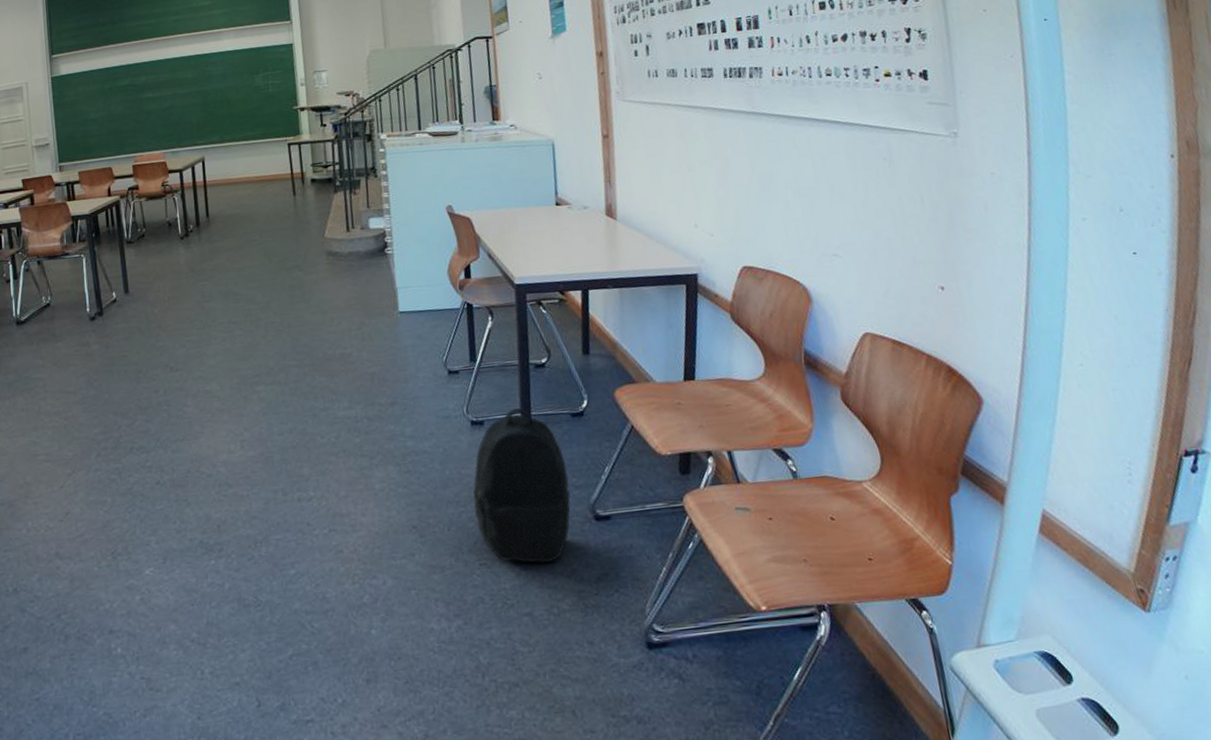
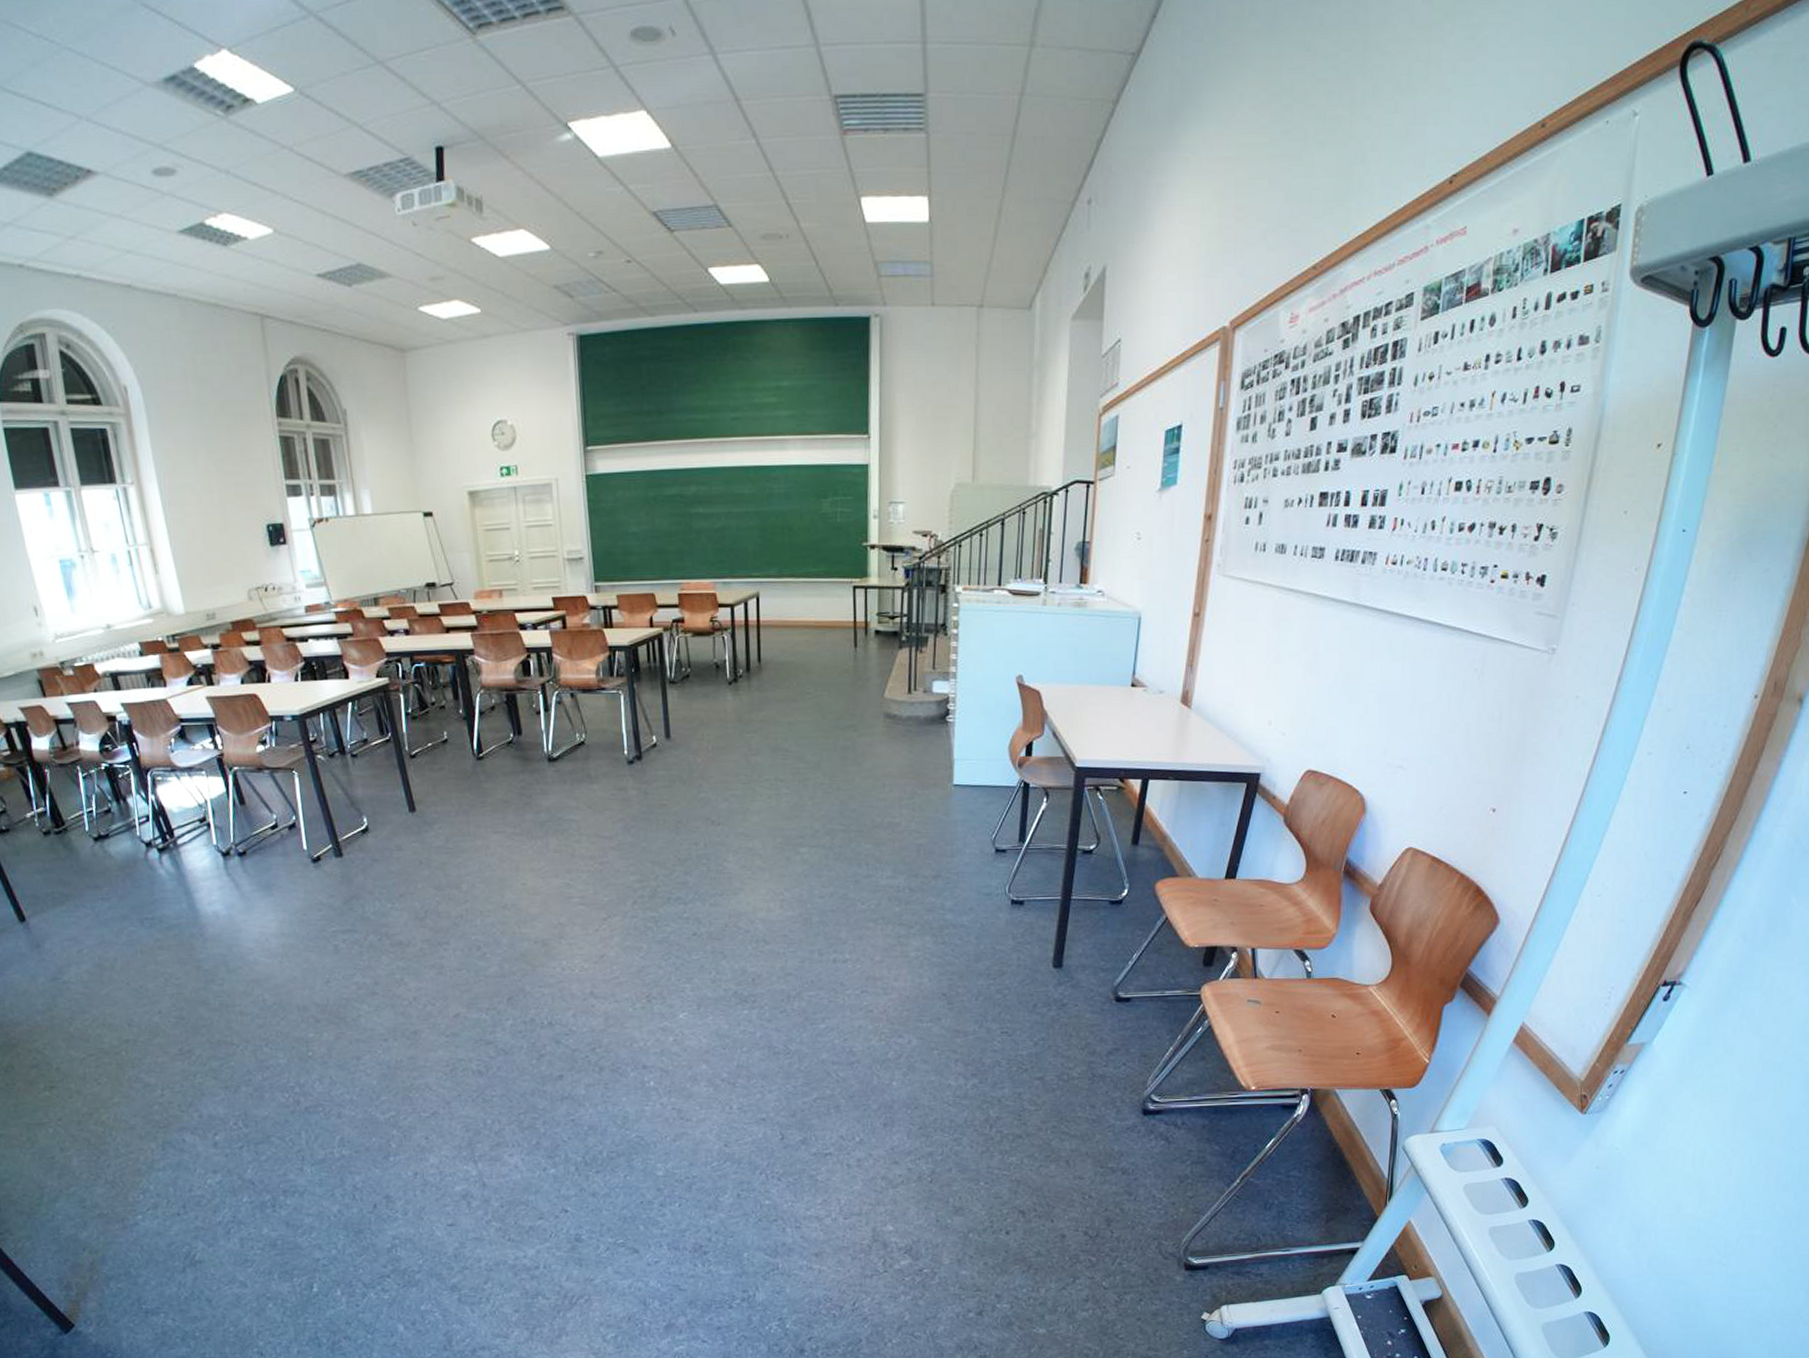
backpack: present [472,407,571,563] -> none [1002,891,1097,1035]

